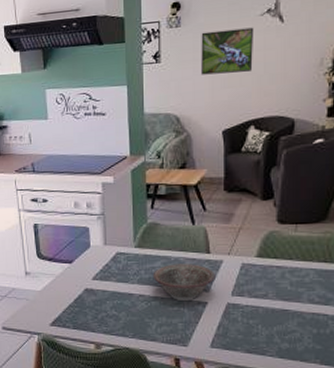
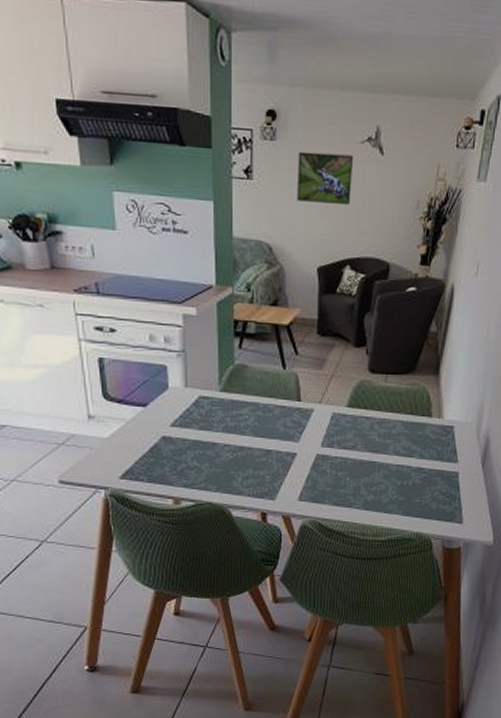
decorative bowl: present [152,264,215,301] -> none [239,411,306,451]

